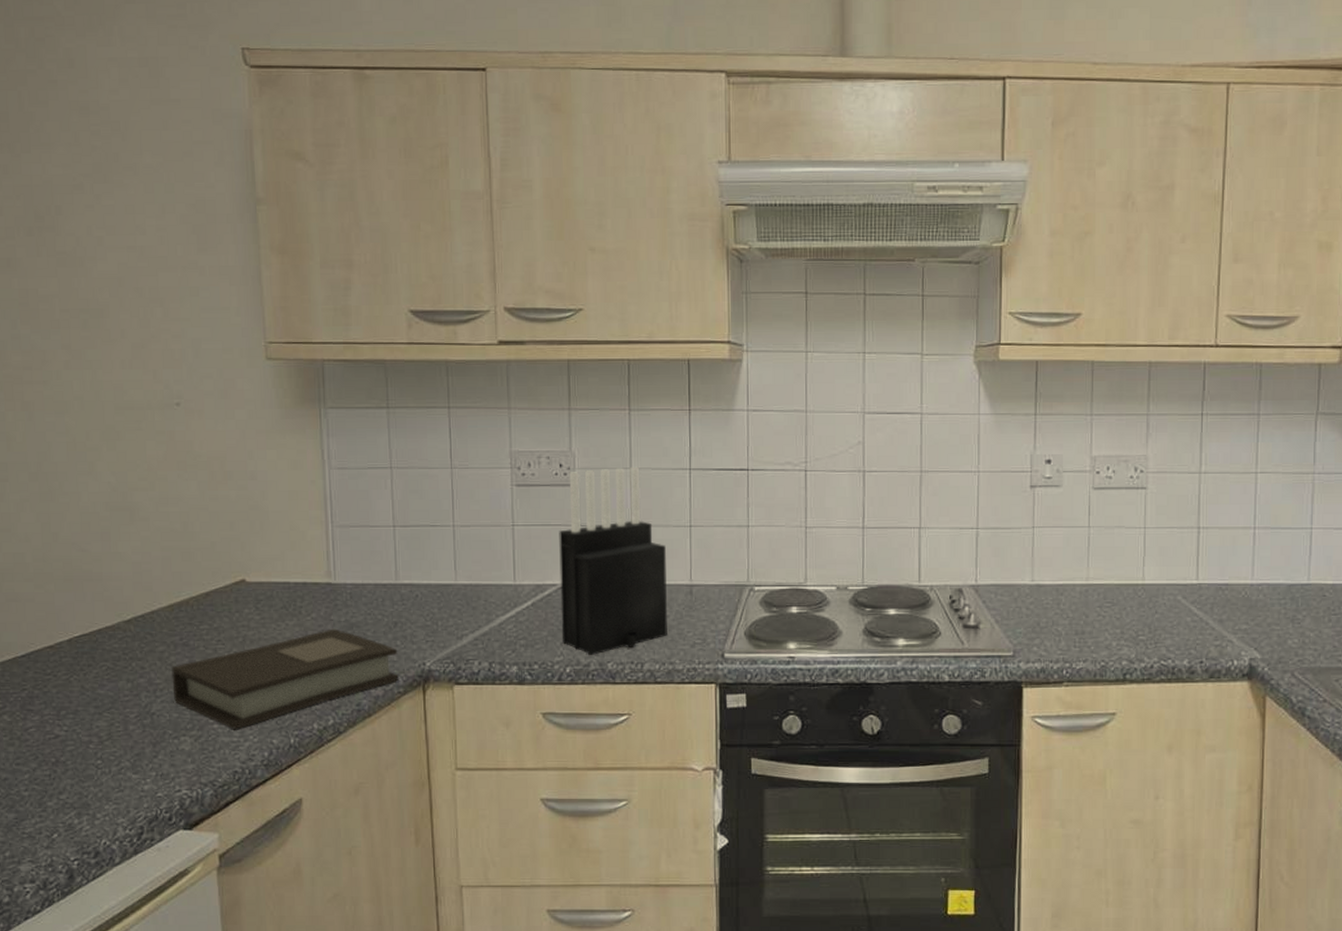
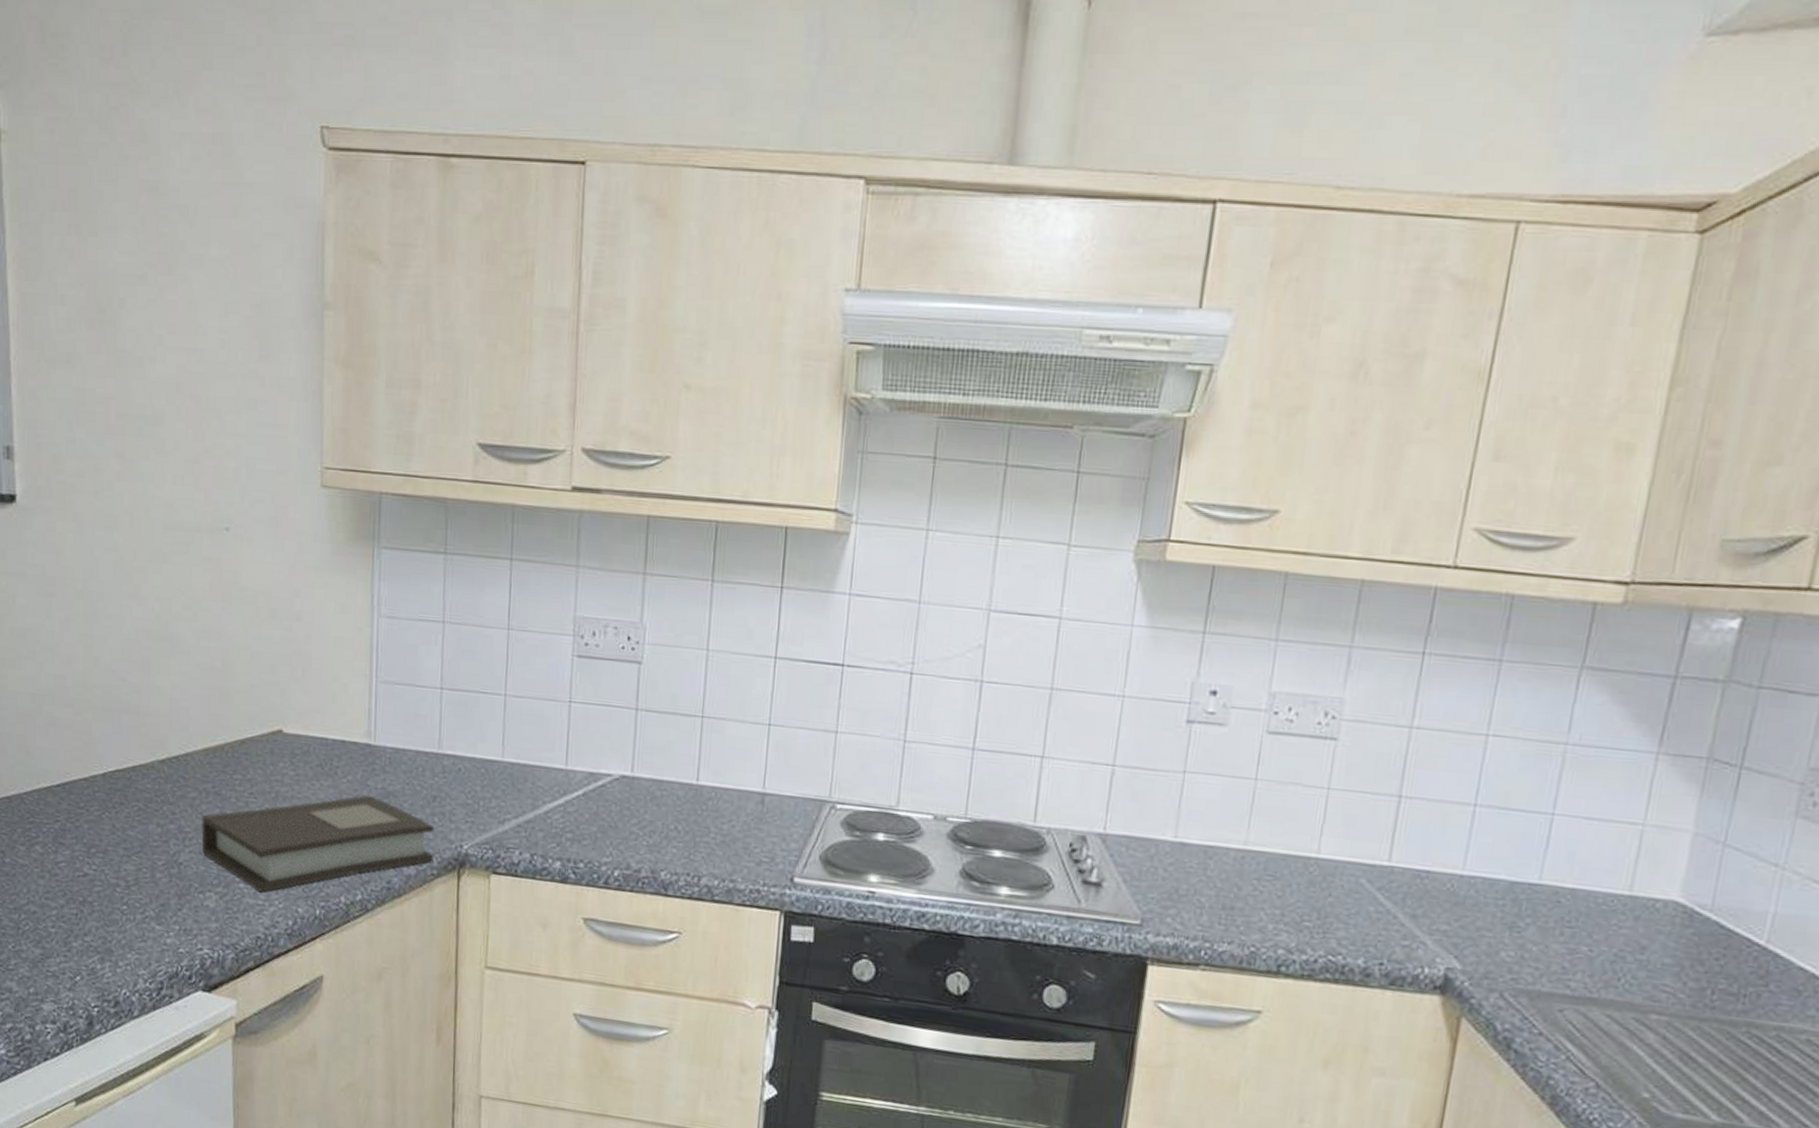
knife block: present [559,466,667,655] -> none [612,647,739,860]

